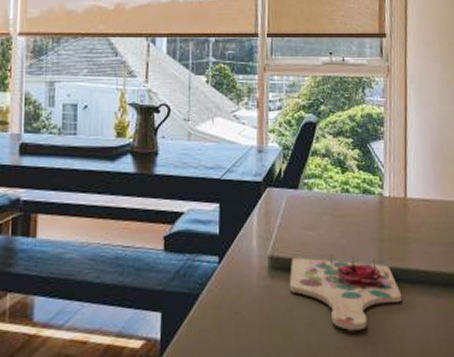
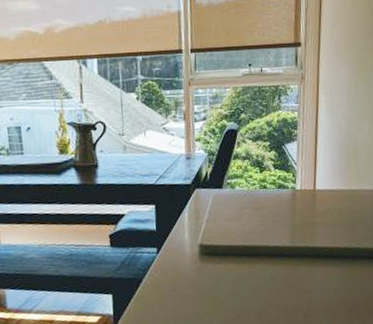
cutting board: present [289,252,402,331] -> none [216,238,309,297]

